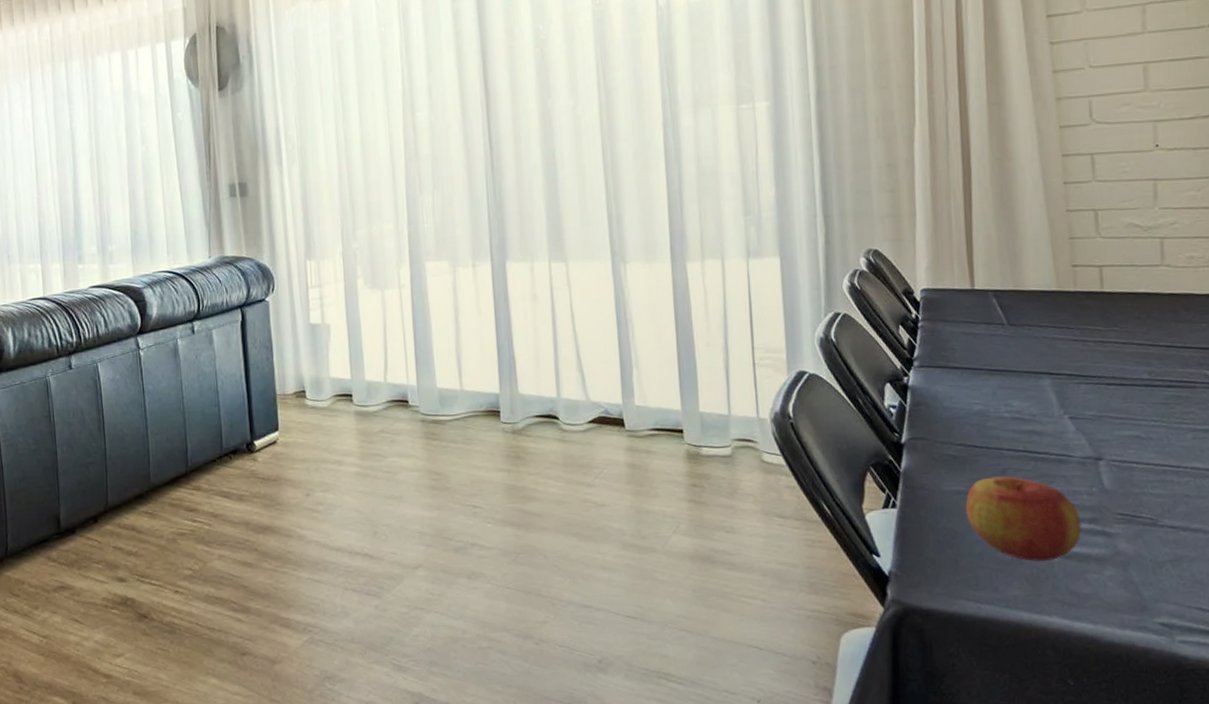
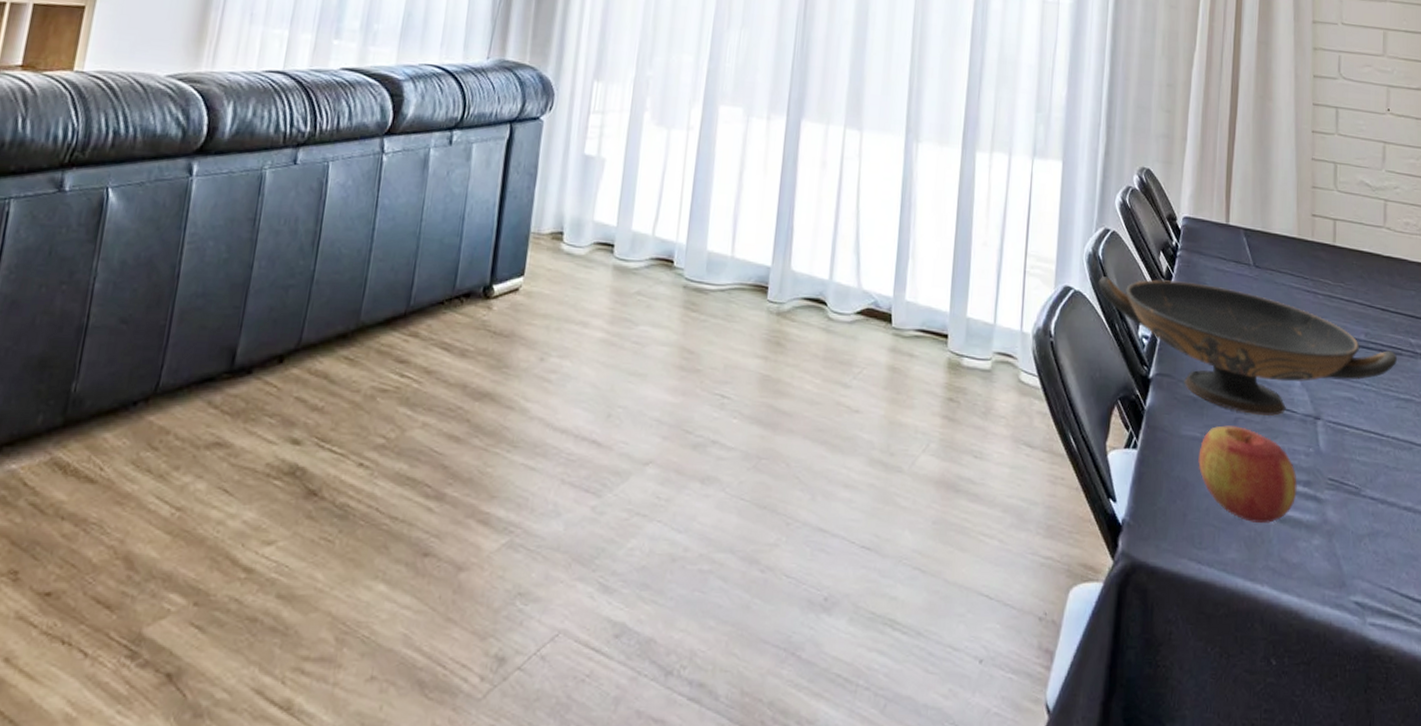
decorative bowl: none [834,349,1191,464] -> present [1098,276,1398,416]

